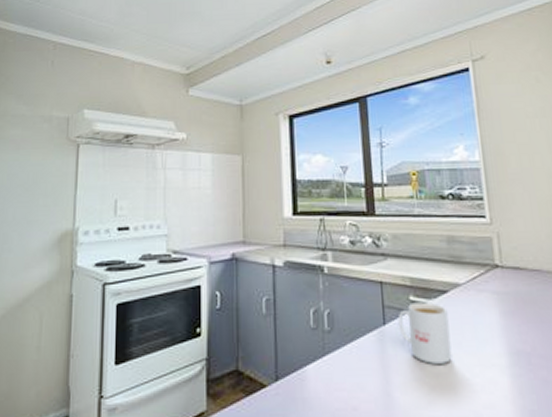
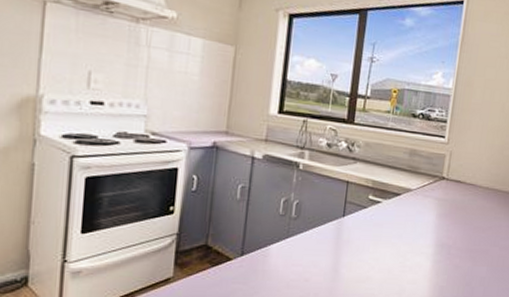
mug: present [397,302,452,364] -> none [355,201,397,250]

